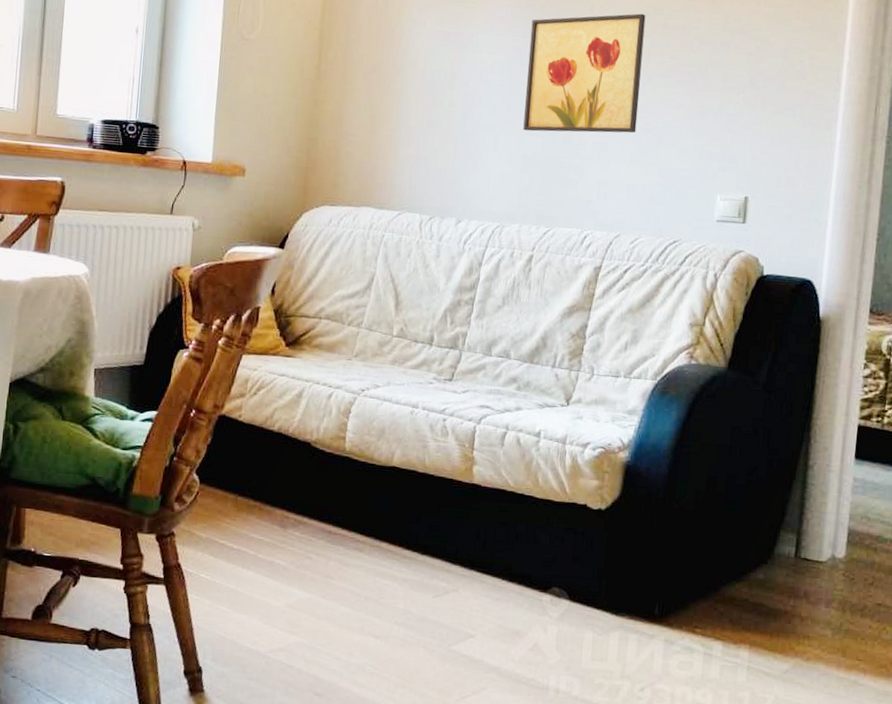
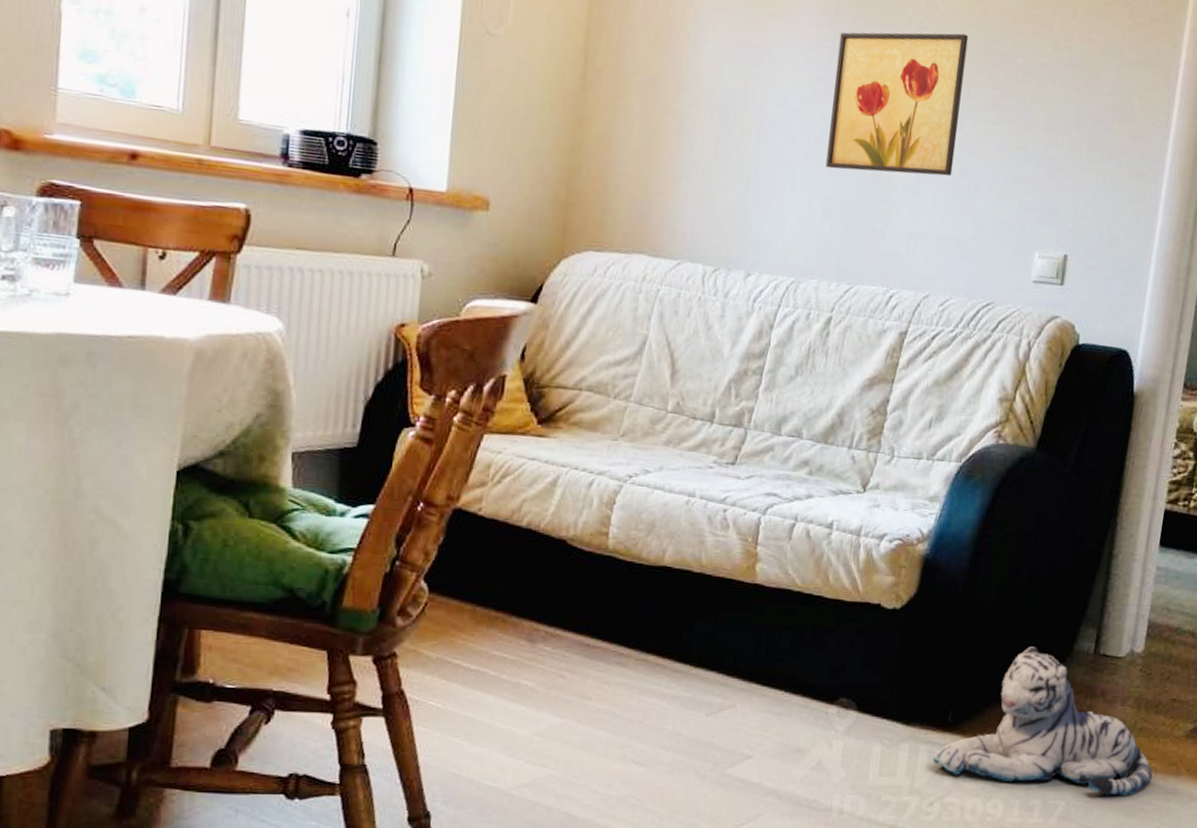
plush toy: none [640,548,863,694] -> present [931,646,1153,796]

